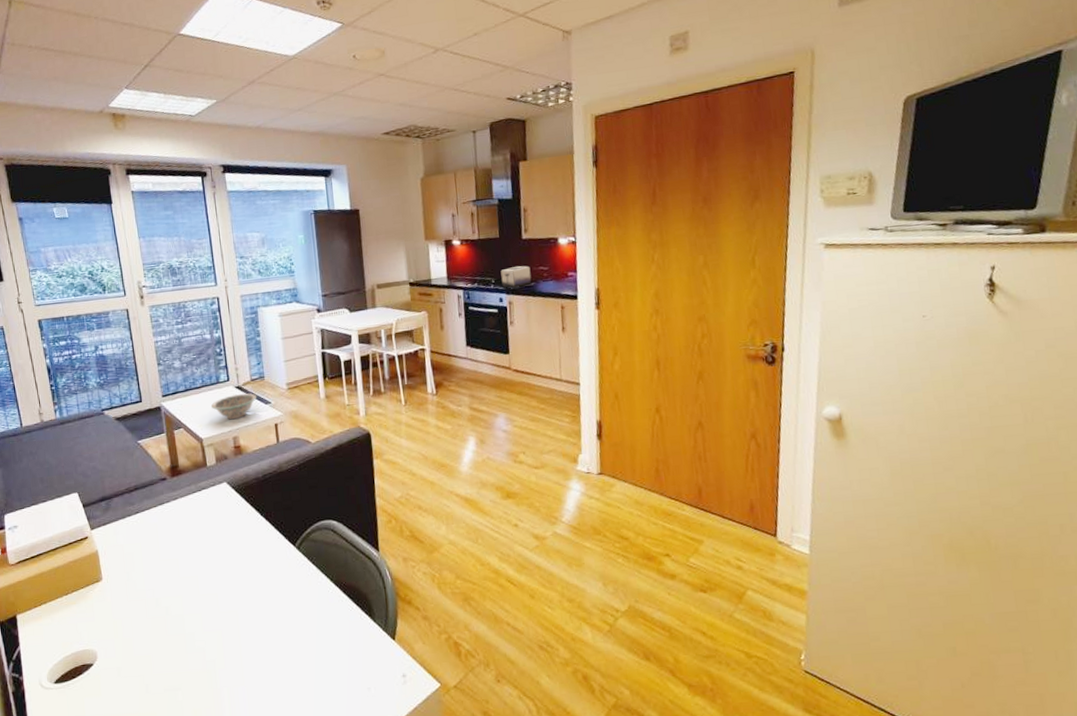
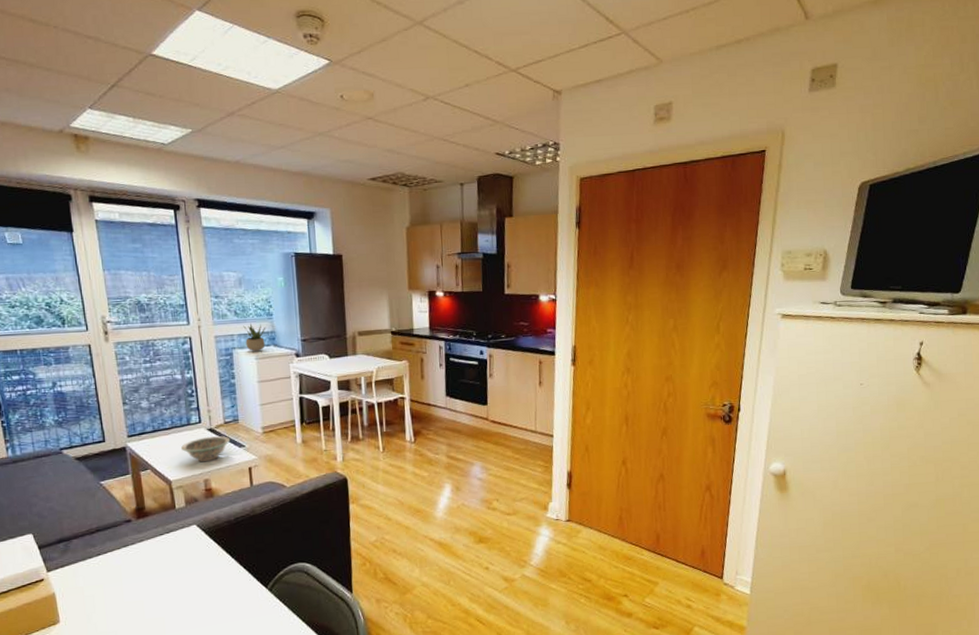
potted plant: none [267,281,289,309] -> present [243,323,266,351]
toaster: present [500,265,532,289] -> none [482,320,512,342]

